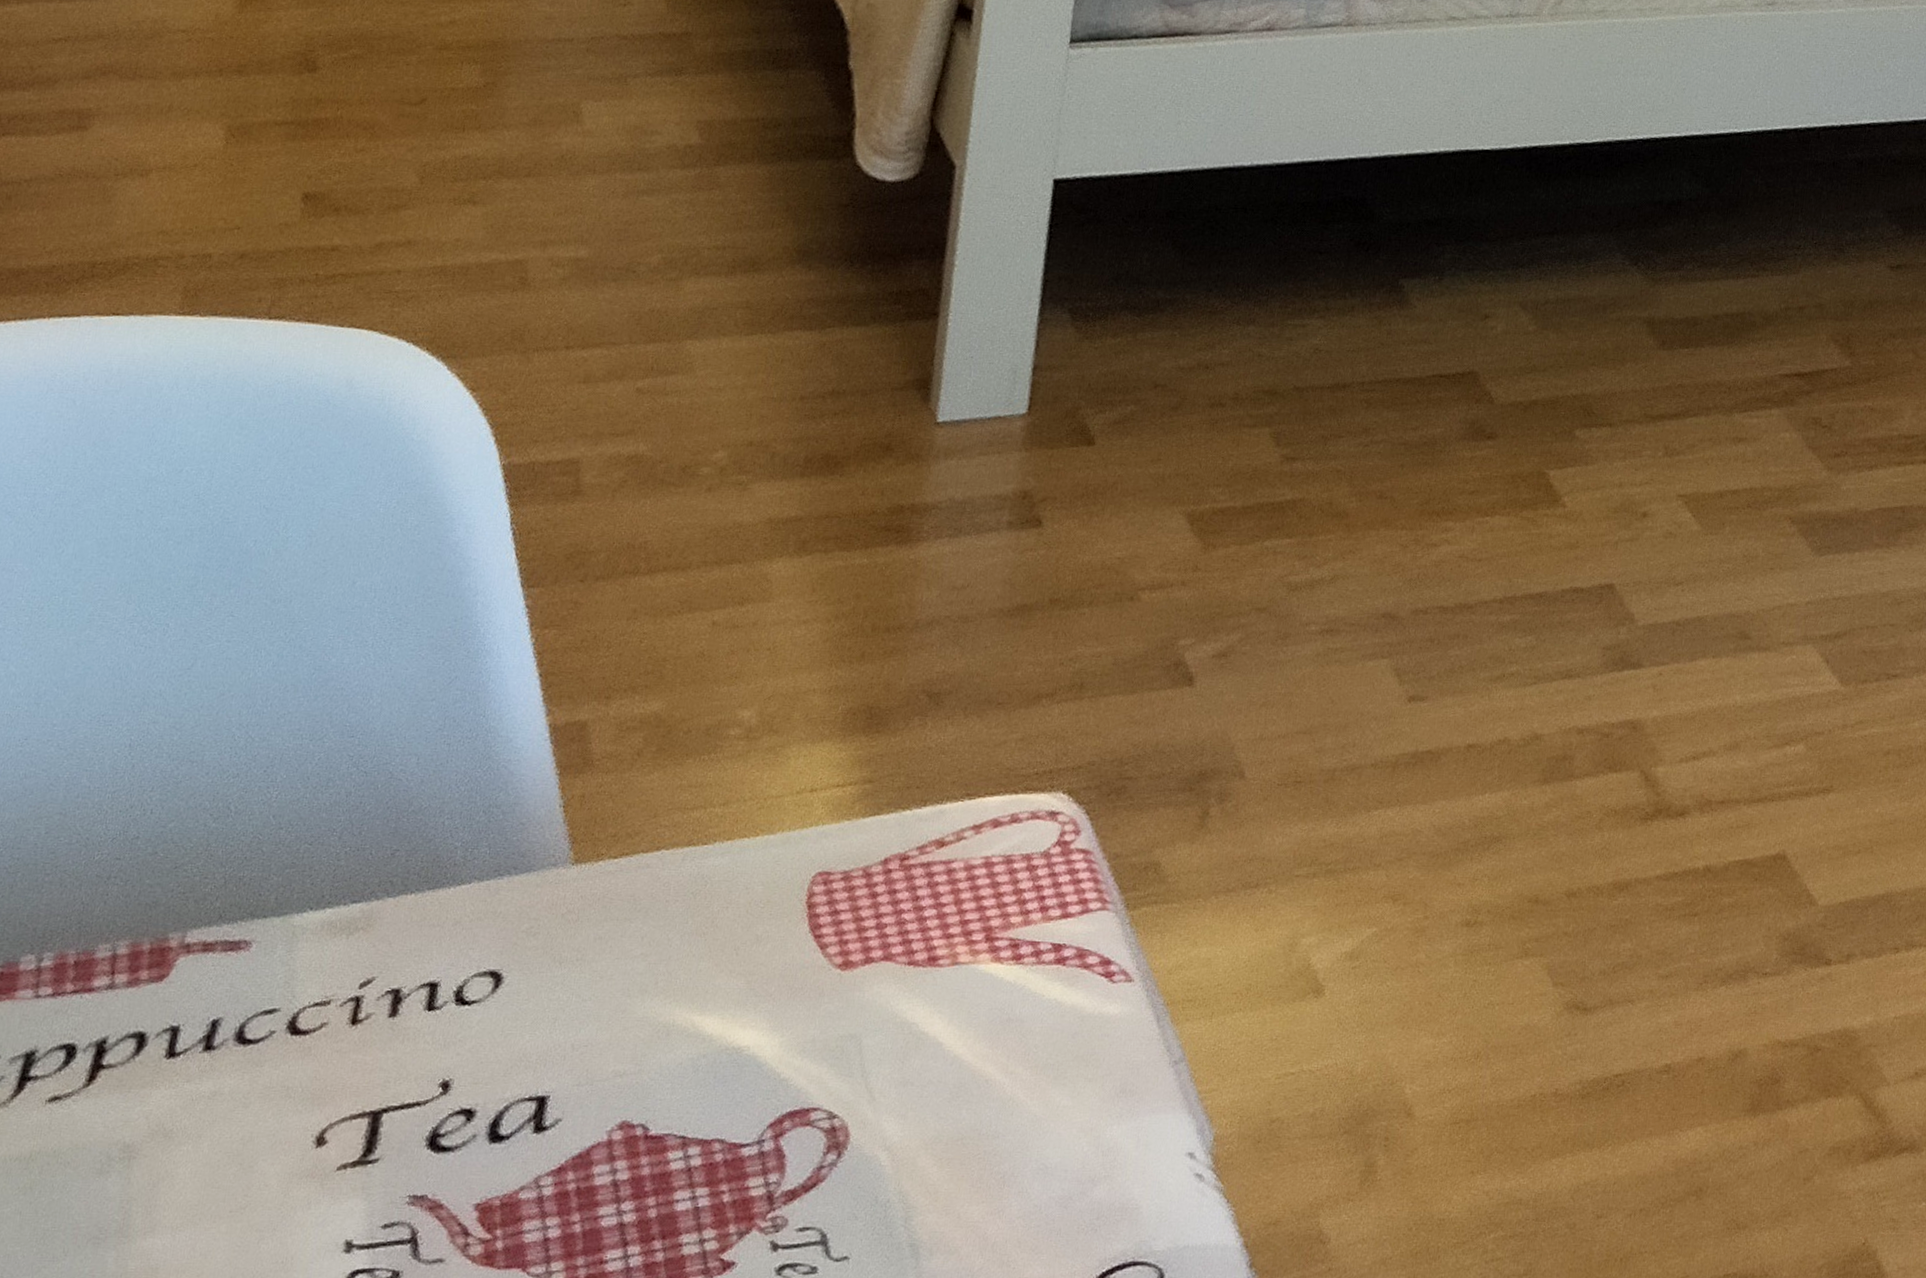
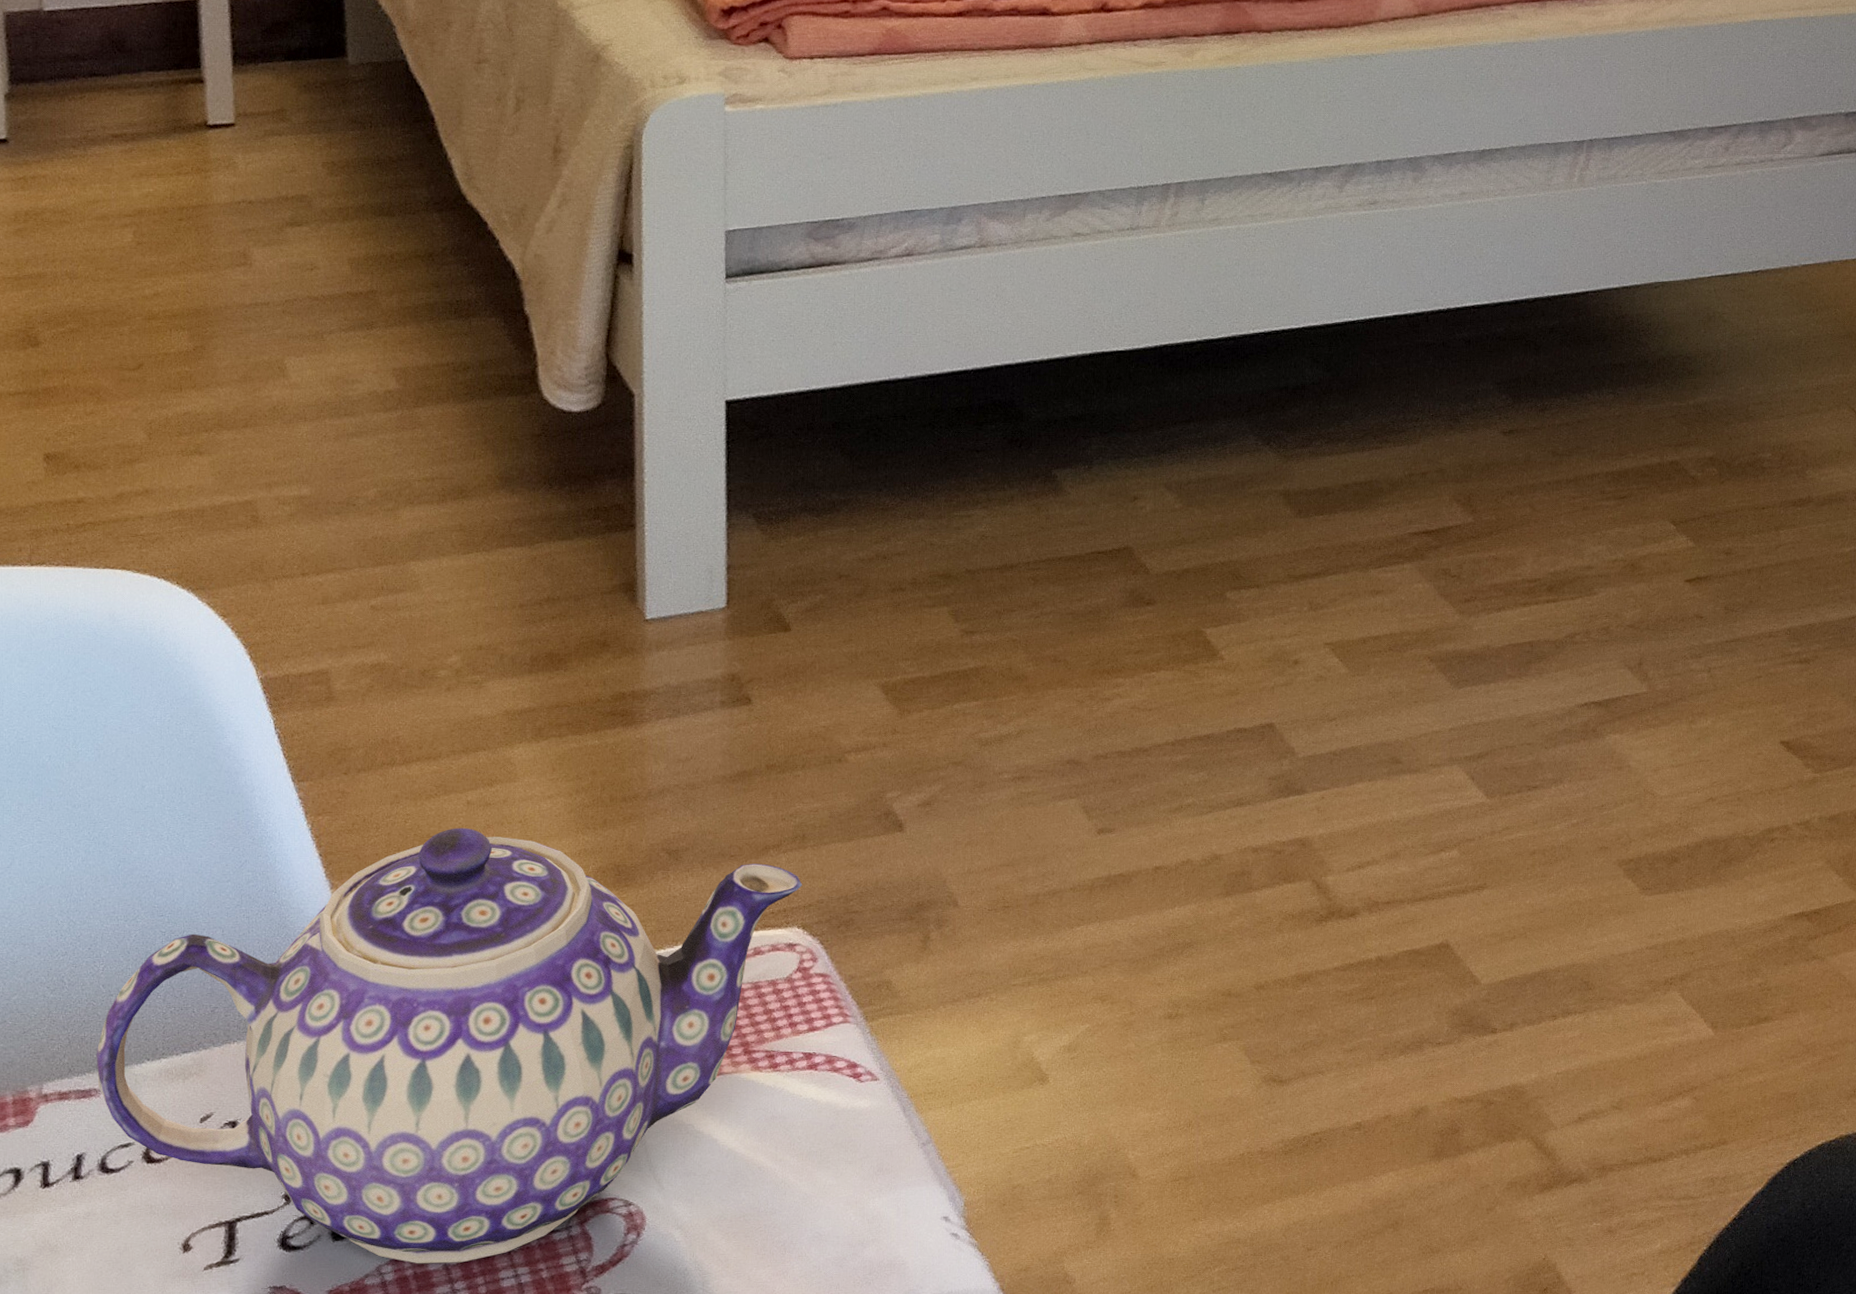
teapot: none [250,652,1074,1178] -> present [96,827,803,1264]

